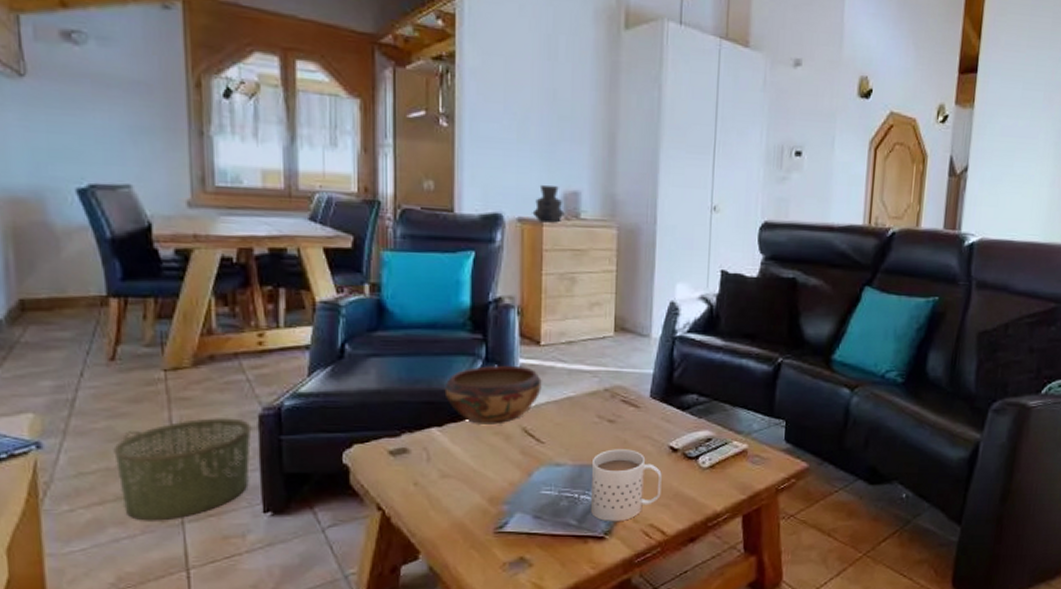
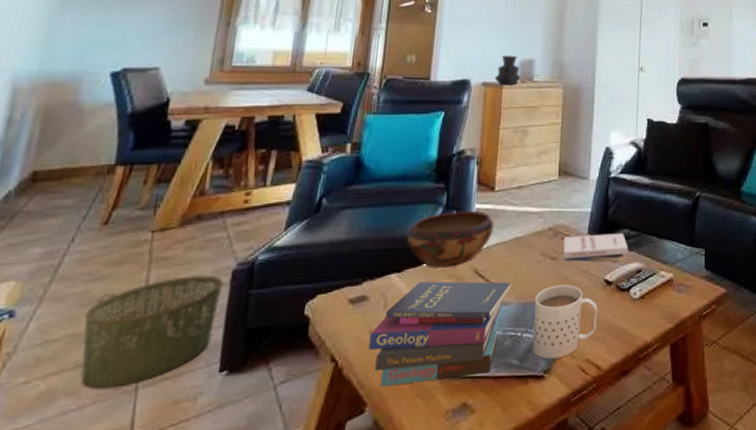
books: none [415,437,565,537] -> present [368,281,512,387]
books: none [622,398,697,428] -> present [563,233,629,262]

